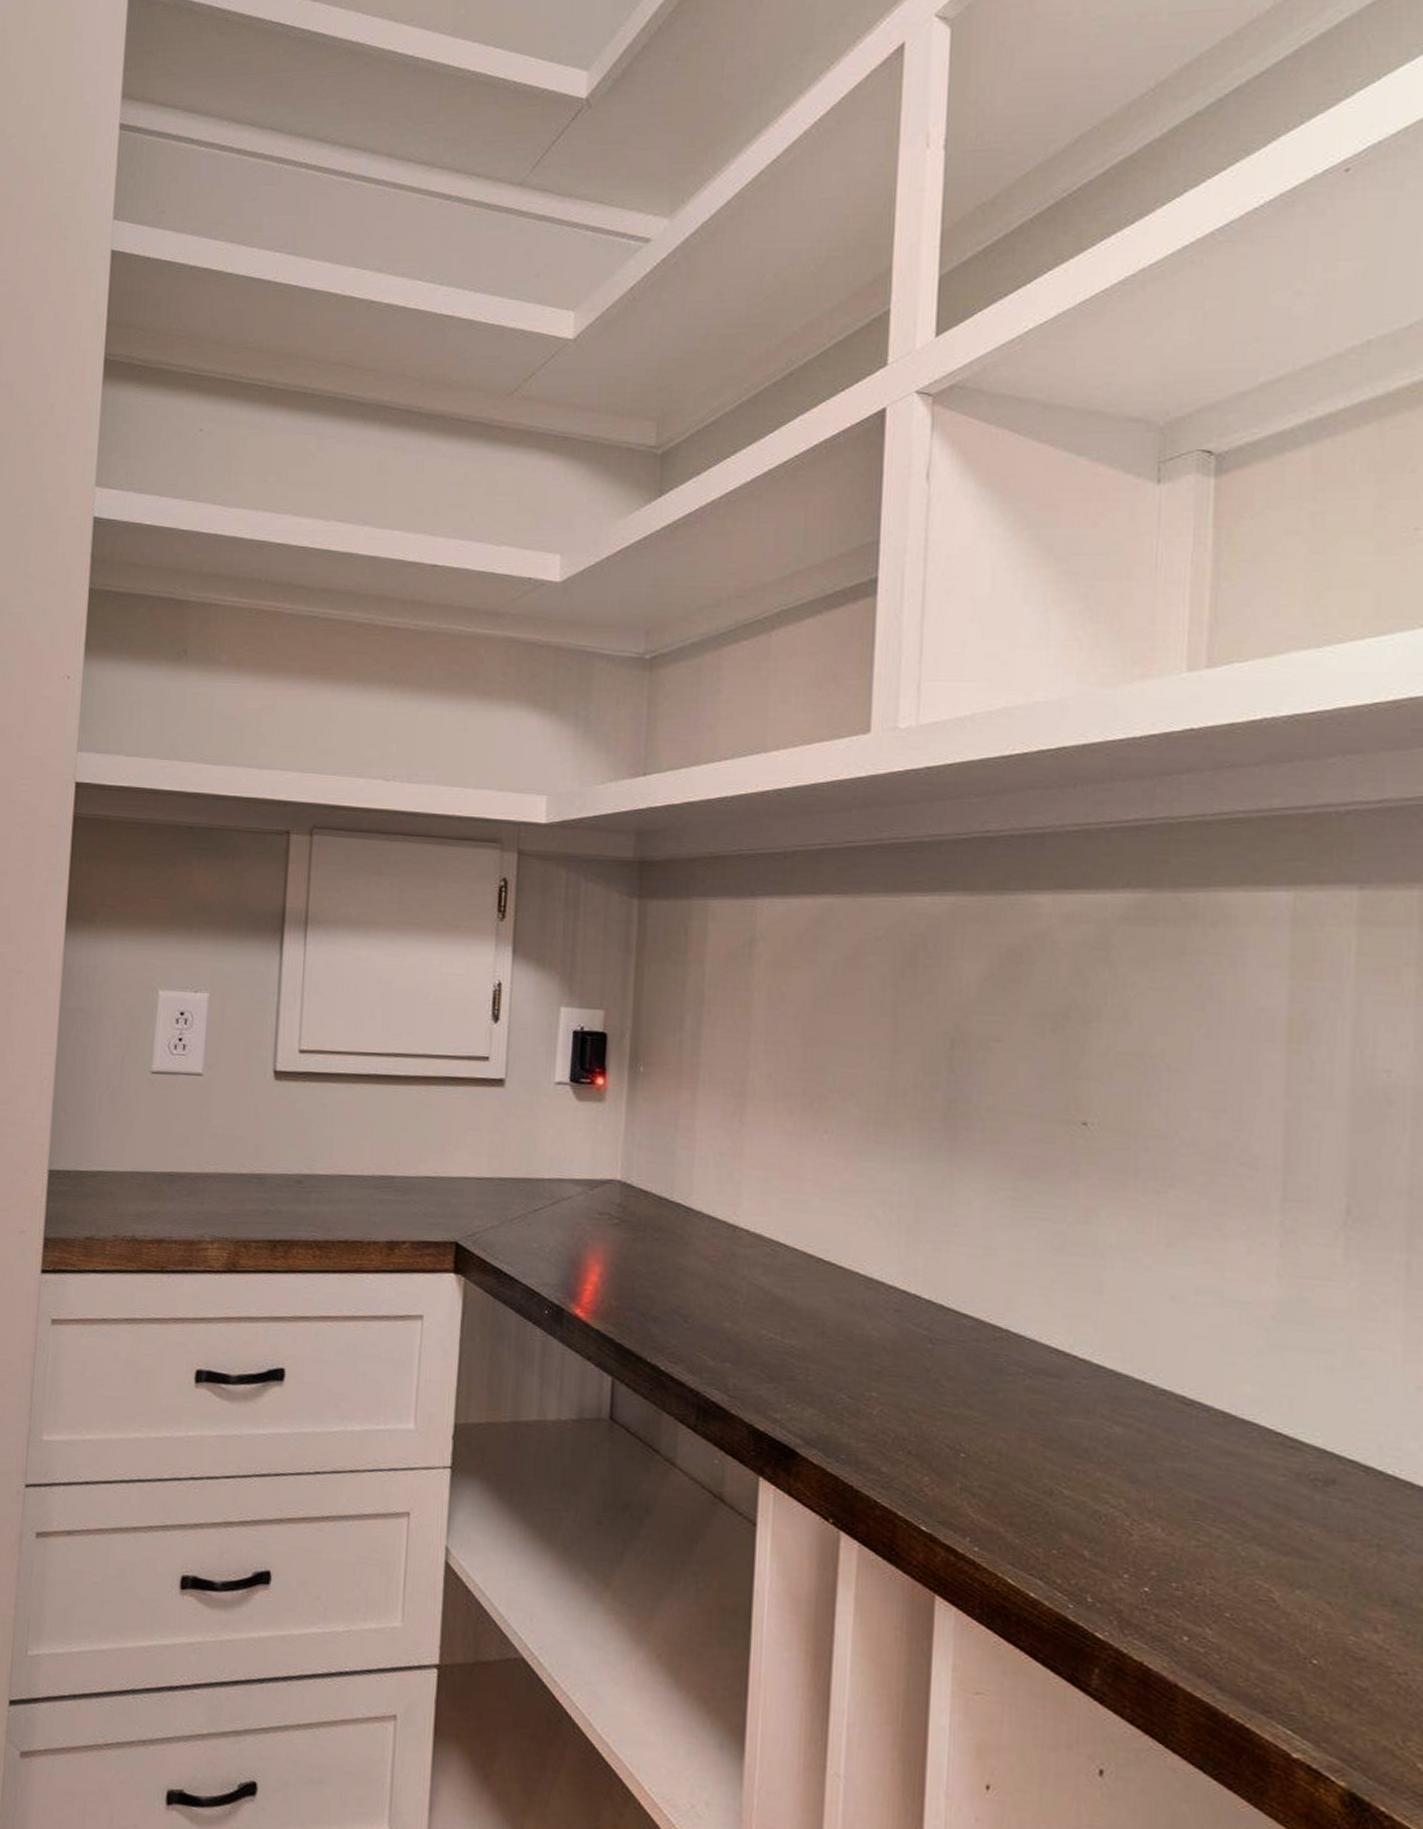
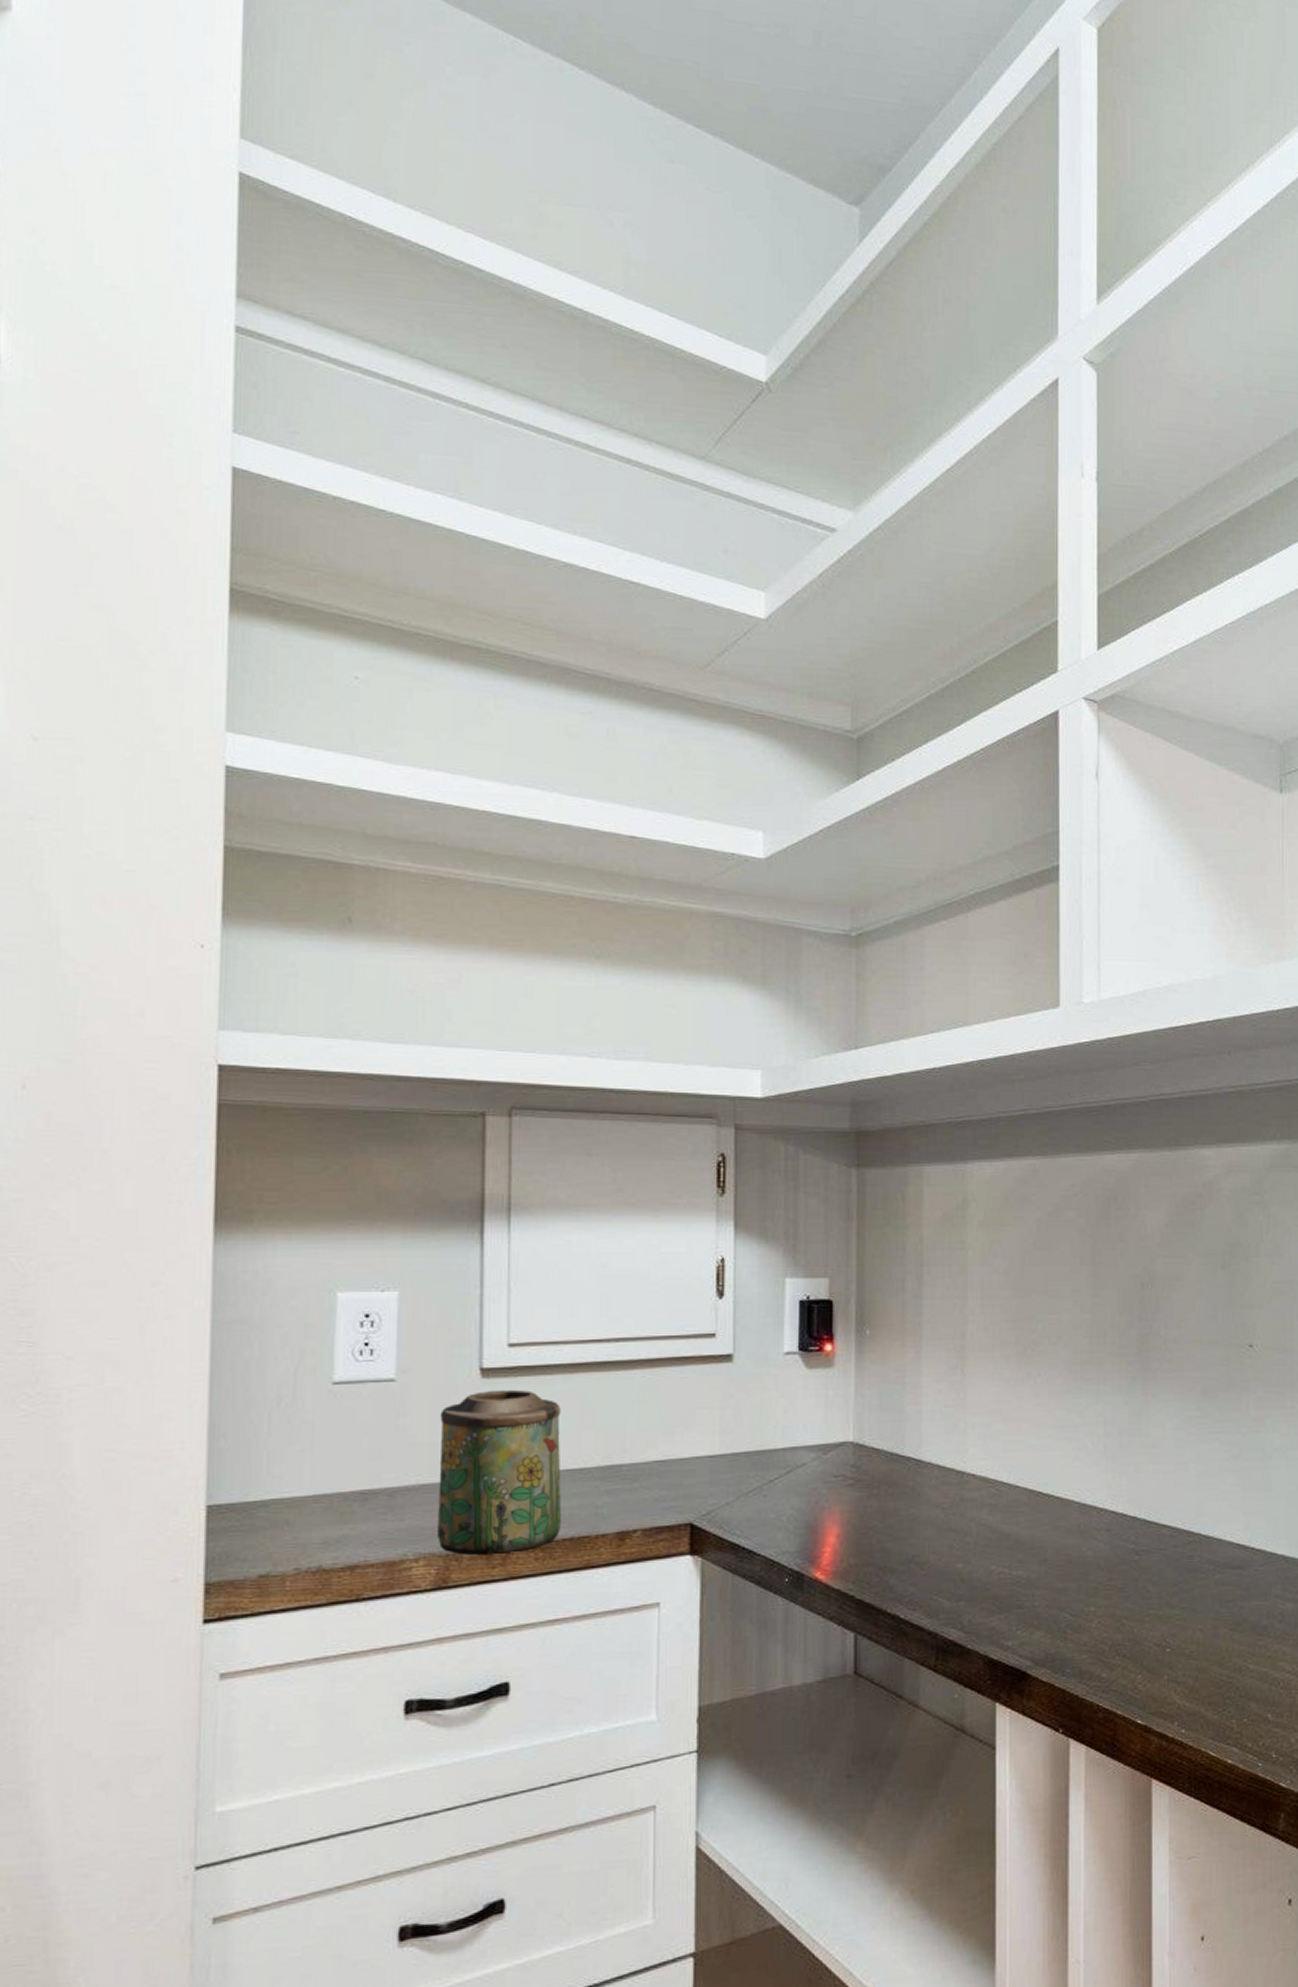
canister: none [230,1092,342,1247] -> present [438,1389,562,1555]

